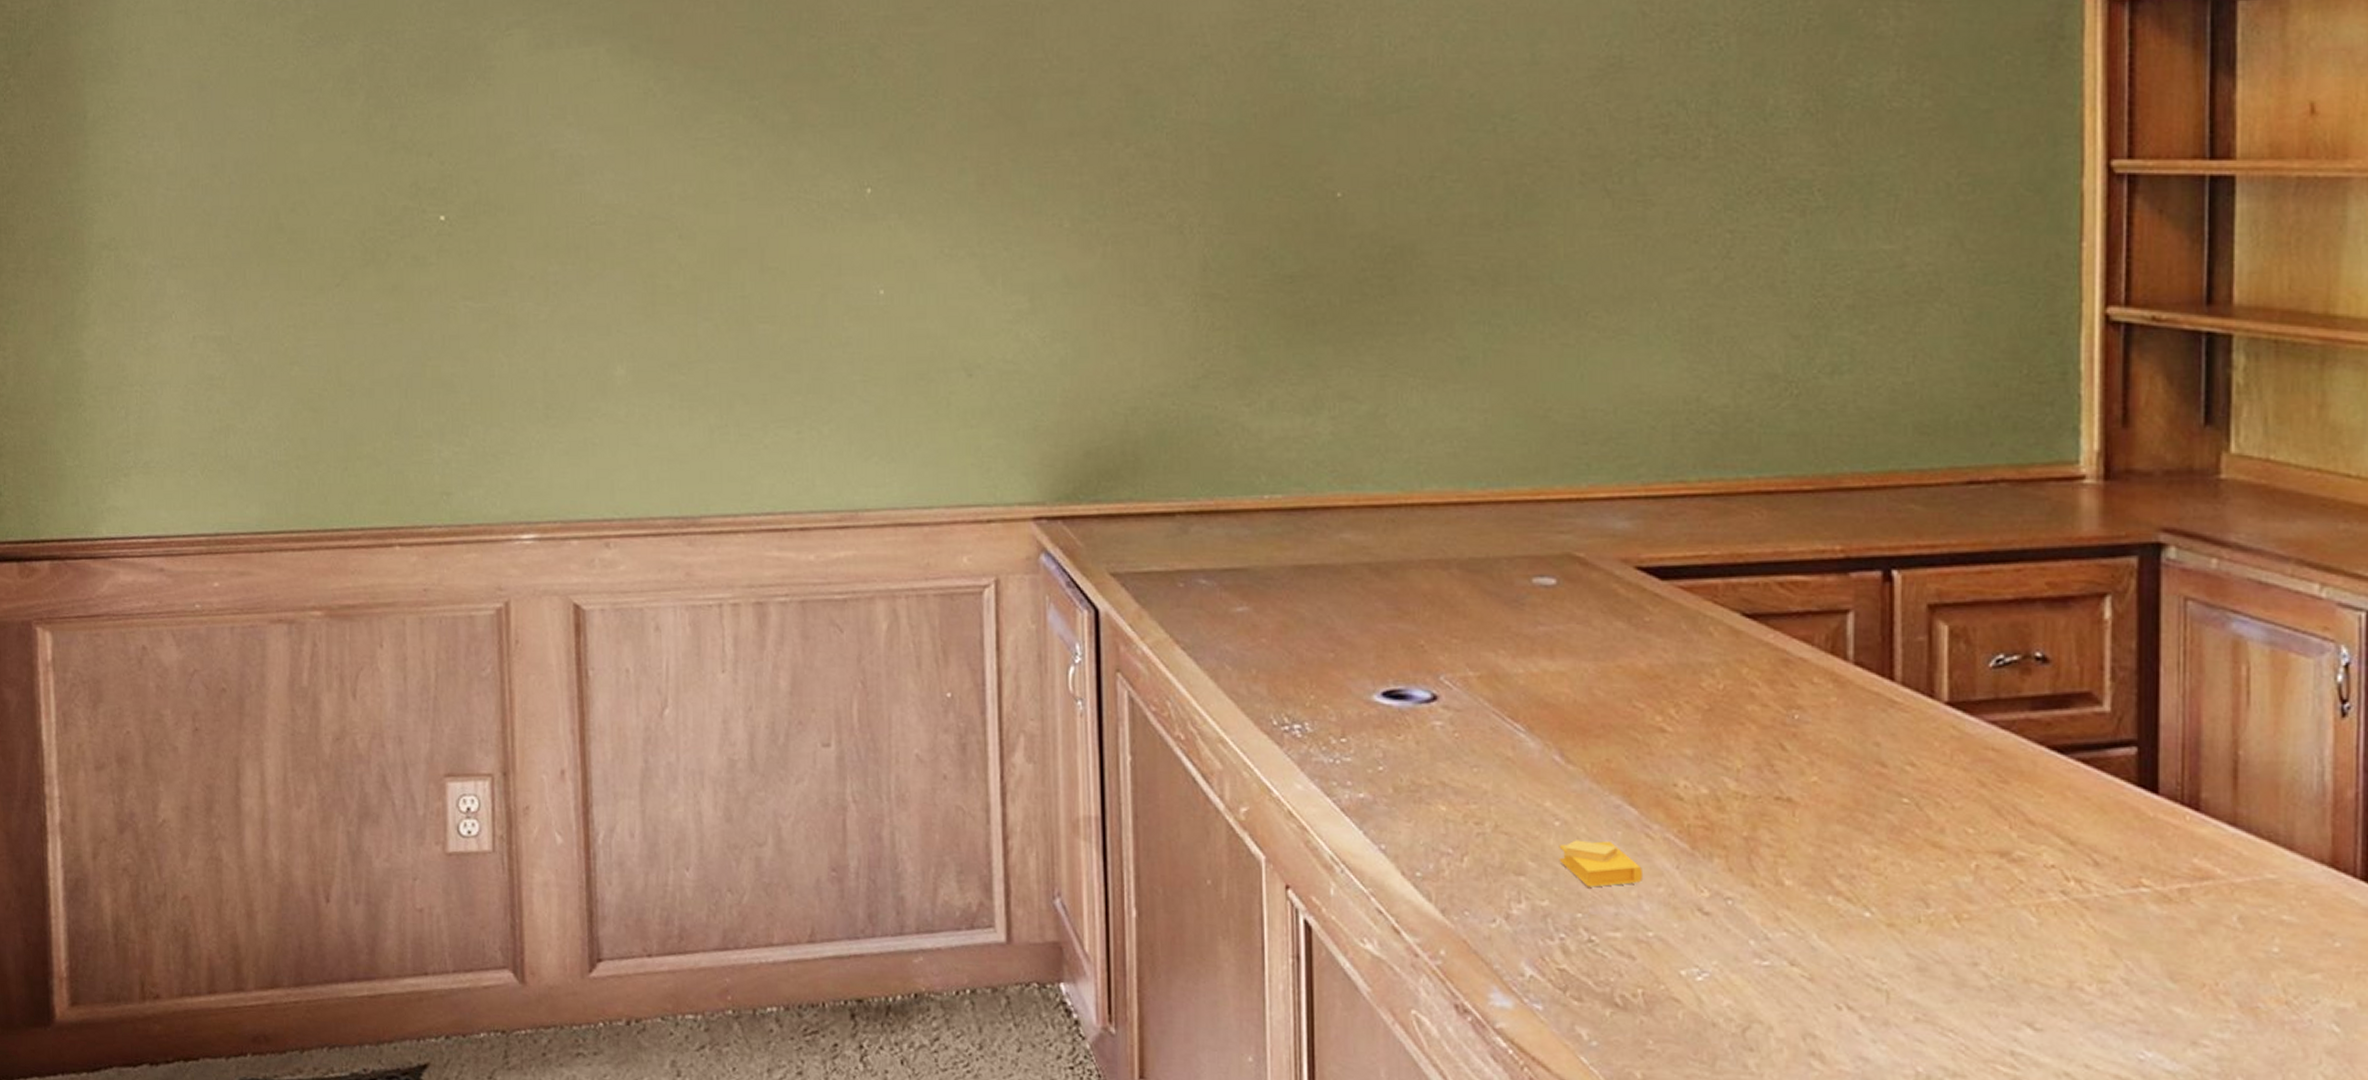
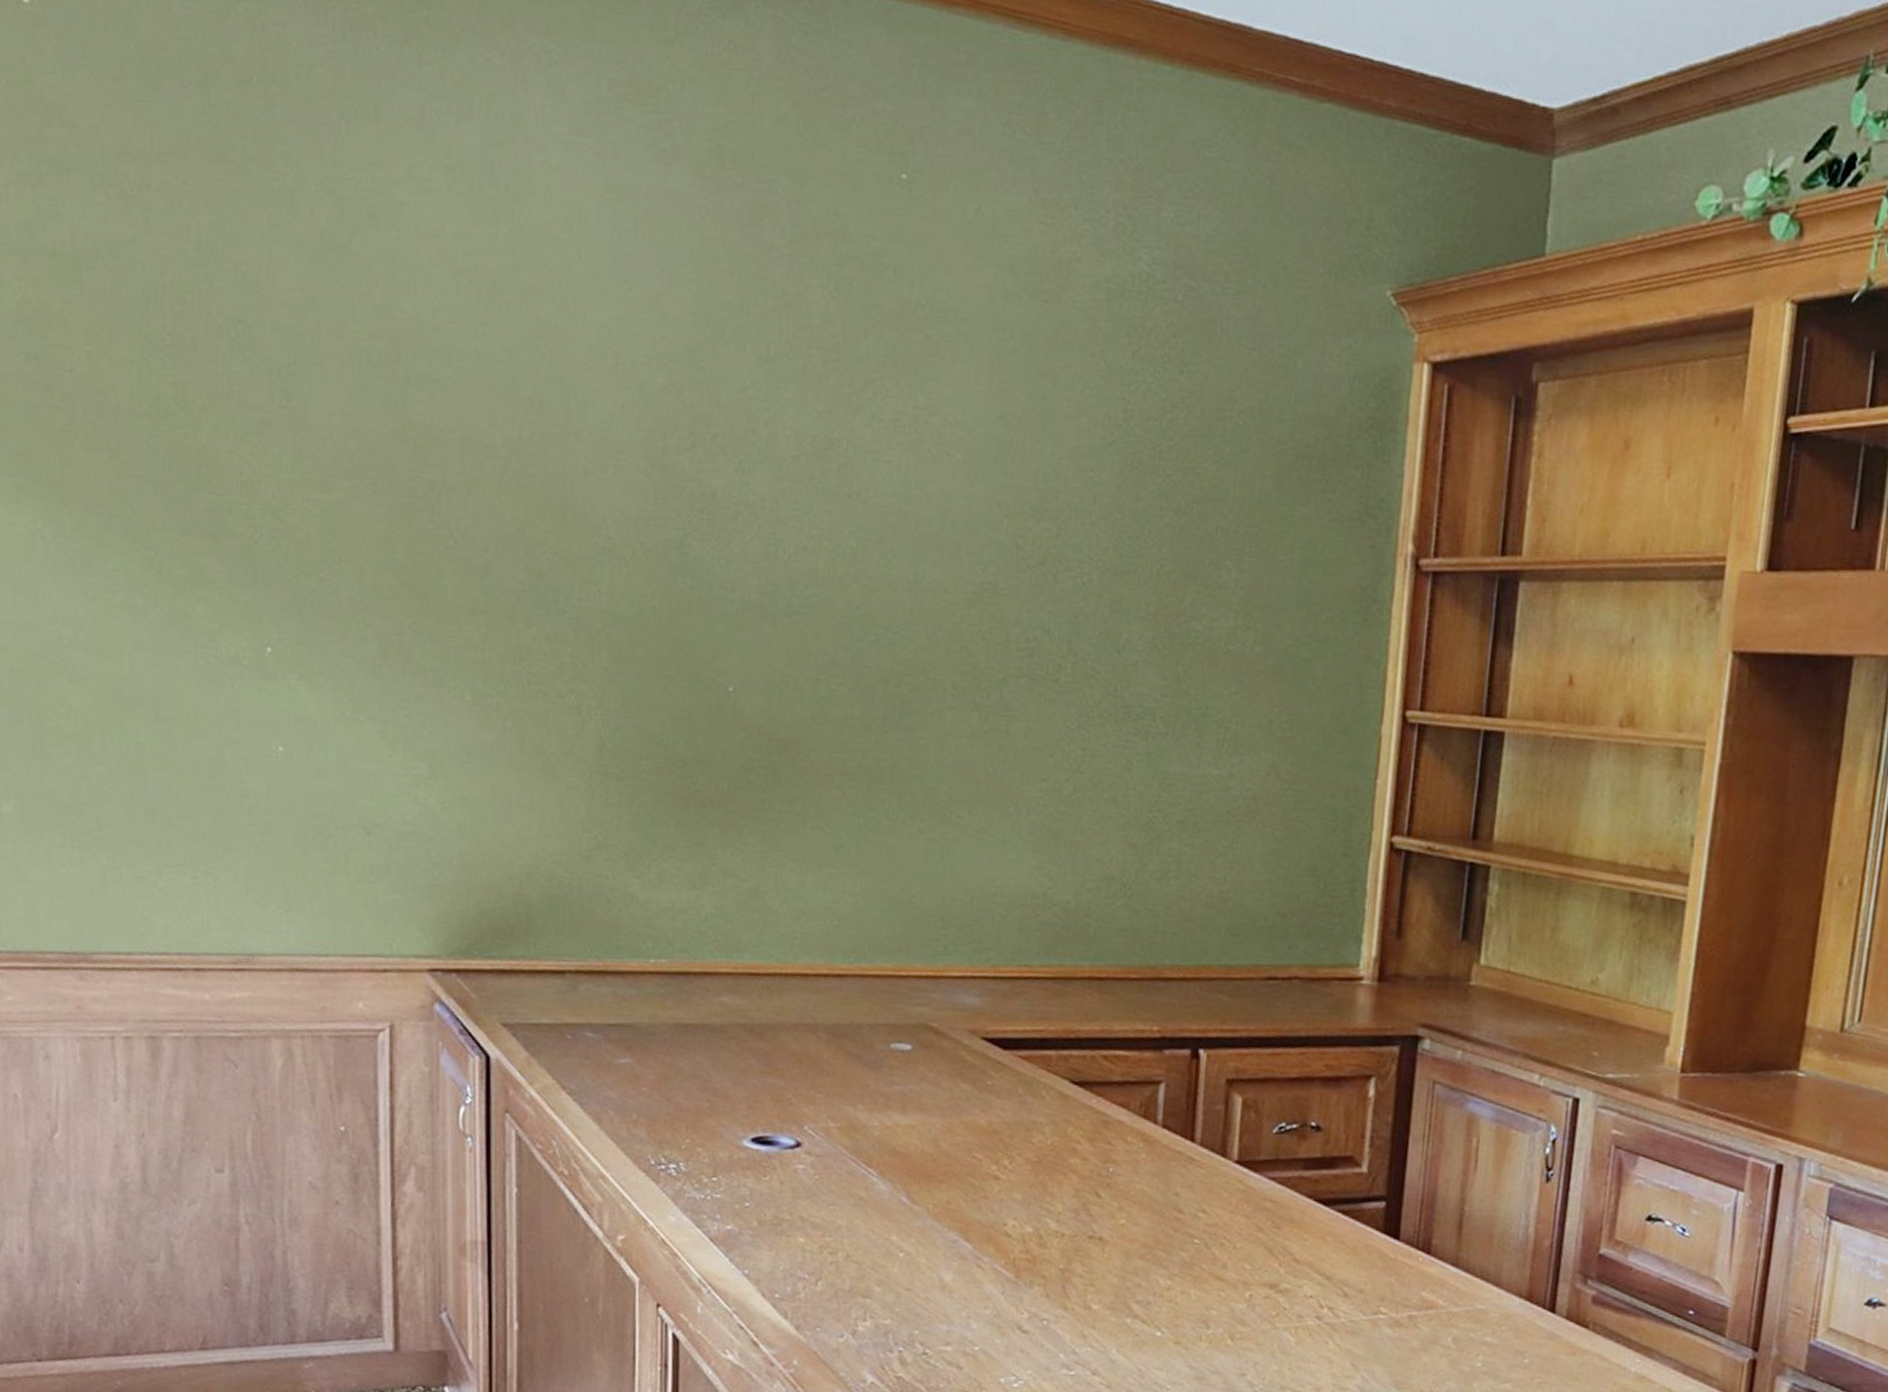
sticky notes: present [1559,840,1644,888] -> none [901,1269,973,1309]

